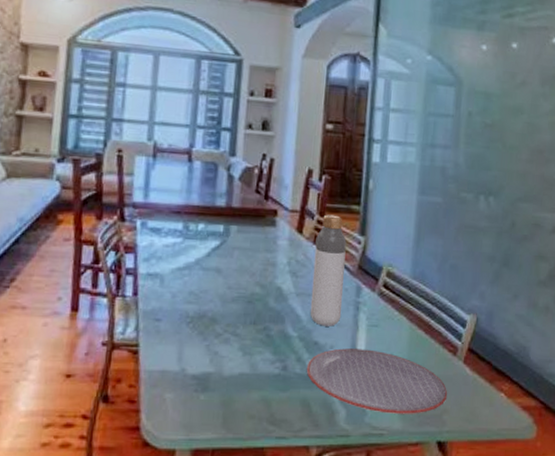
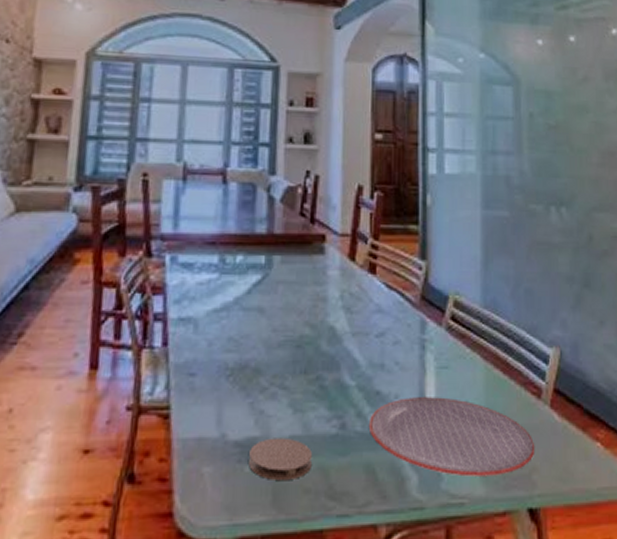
coaster: none [204,374,257,408] -> present [249,437,312,481]
bottle: present [310,214,347,327] -> none [369,237,406,371]

